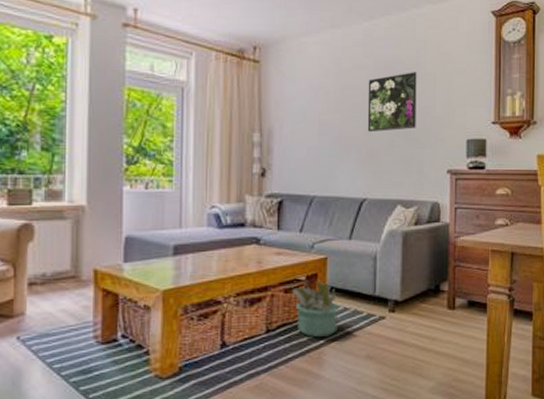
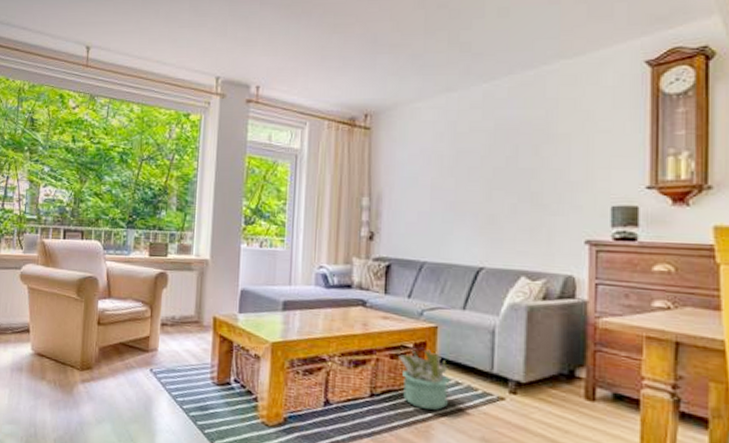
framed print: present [367,72,417,132] -> none [486,133,547,198]

